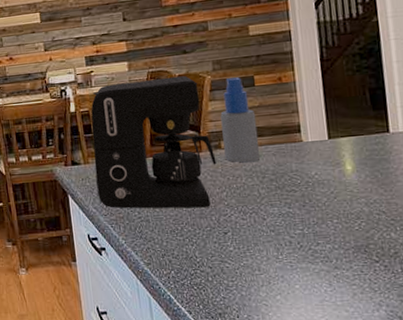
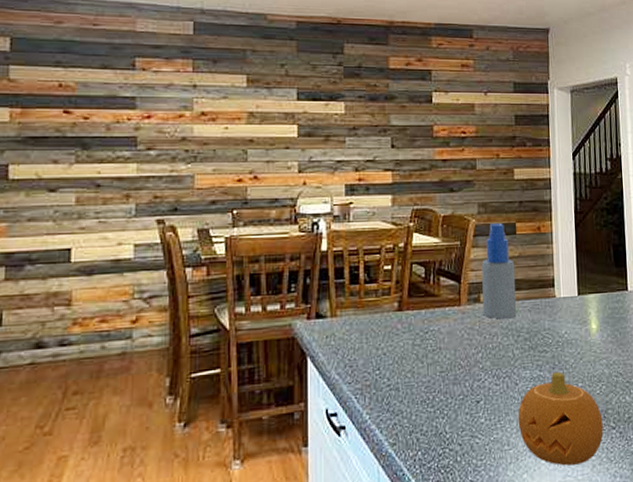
coffee maker: present [91,75,217,209] -> none [343,217,474,374]
fruit: none [267,209,365,292] -> present [517,371,604,466]

